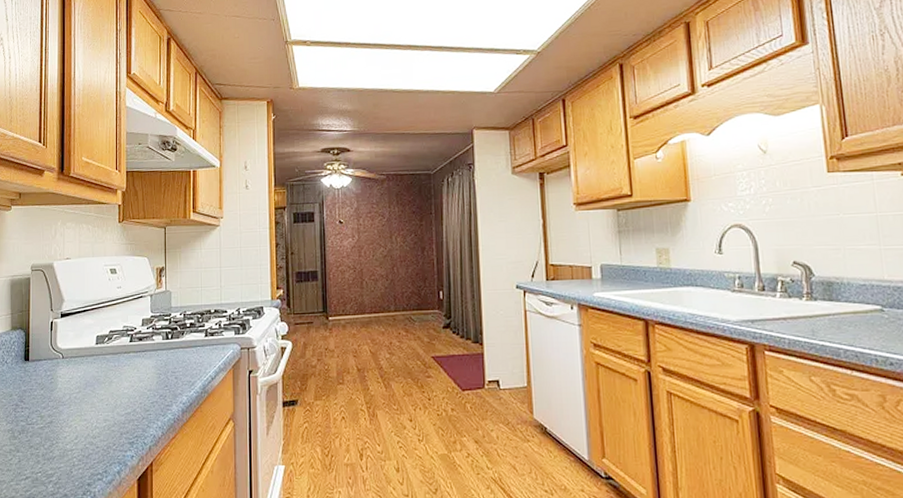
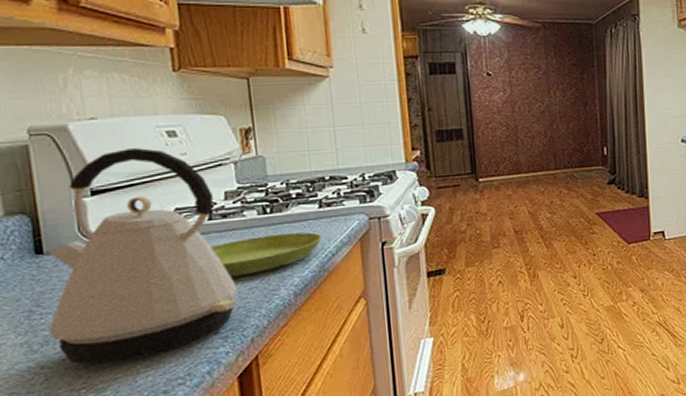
kettle: none [25,282,144,454] -> present [47,148,238,365]
saucer: none [128,356,206,391] -> present [209,232,323,277]

